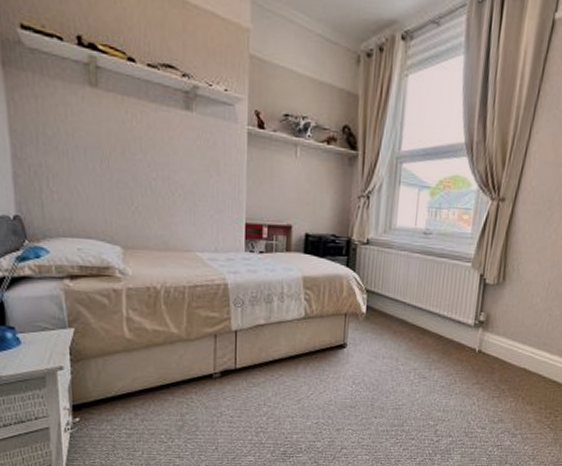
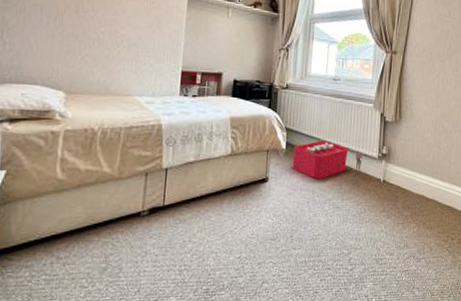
storage bin: none [373,304,456,347] -> present [292,140,363,179]

